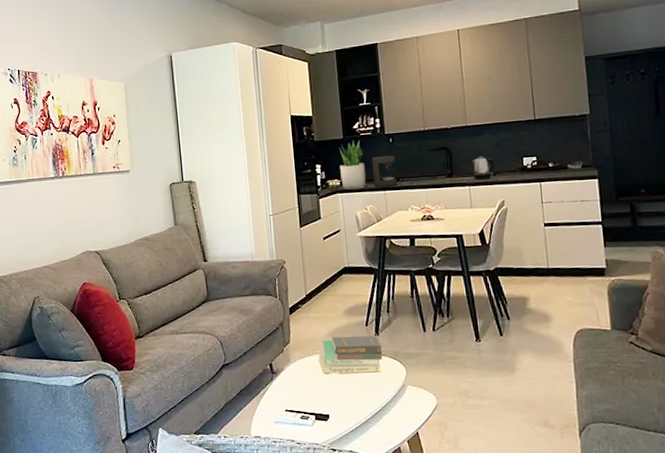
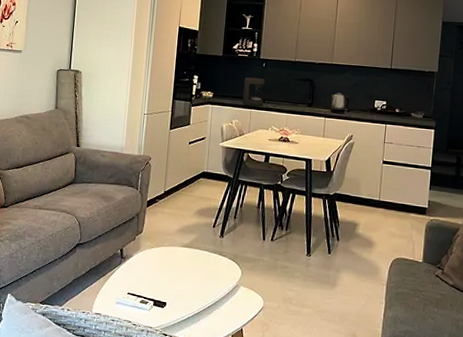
books: present [318,335,382,374] -> none [165,233,224,271]
planter: present [339,140,366,191] -> none [214,59,239,104]

